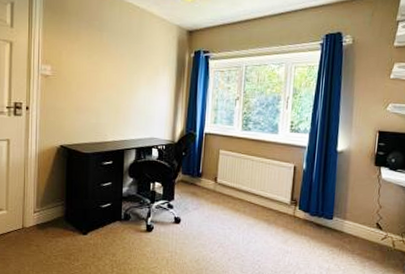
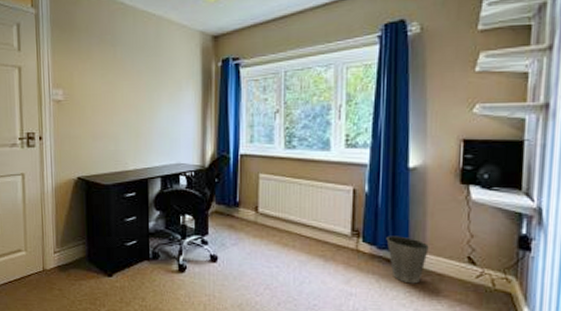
waste basket: none [317,205,349,244] -> present [386,236,429,284]

